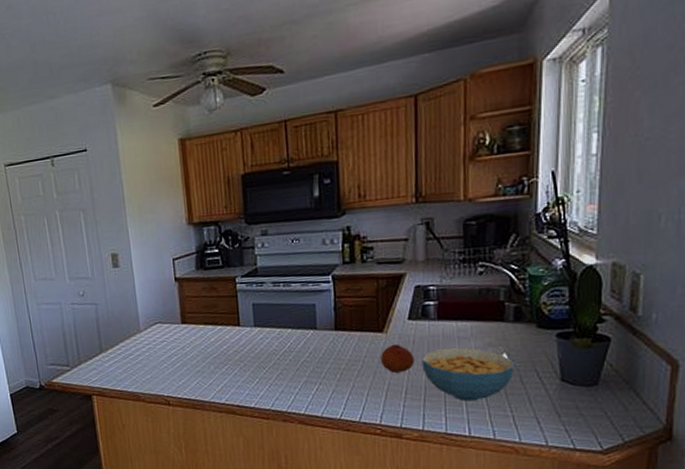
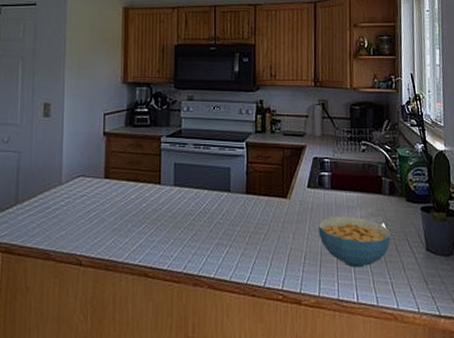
fruit: present [381,344,414,373] -> none [284,210,312,238]

